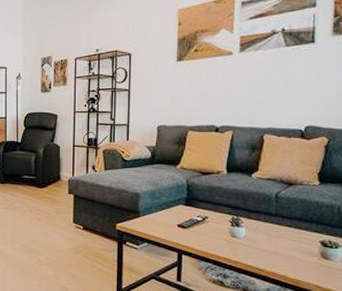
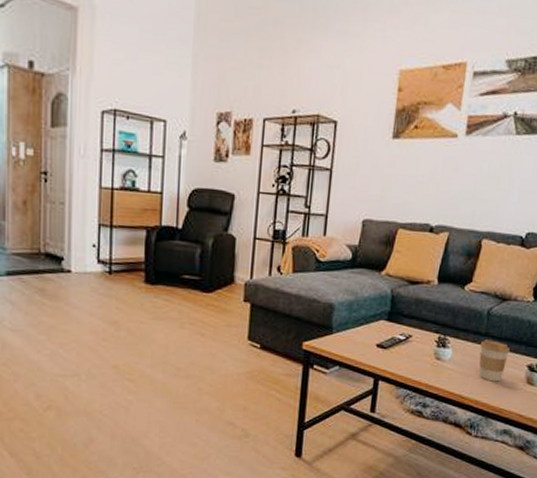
coffee cup: none [271,219,301,256] -> present [479,339,510,382]

